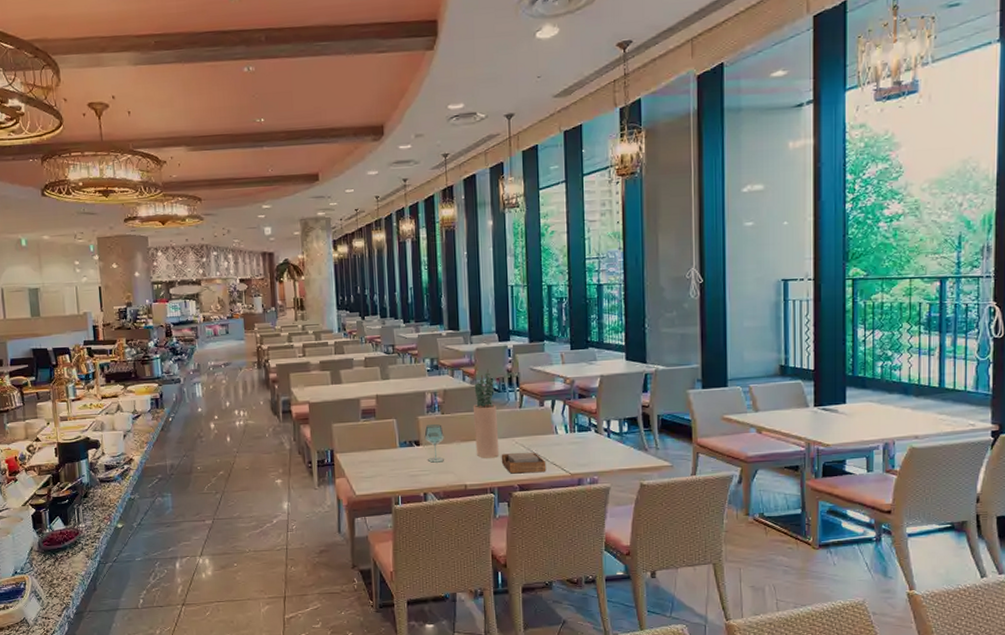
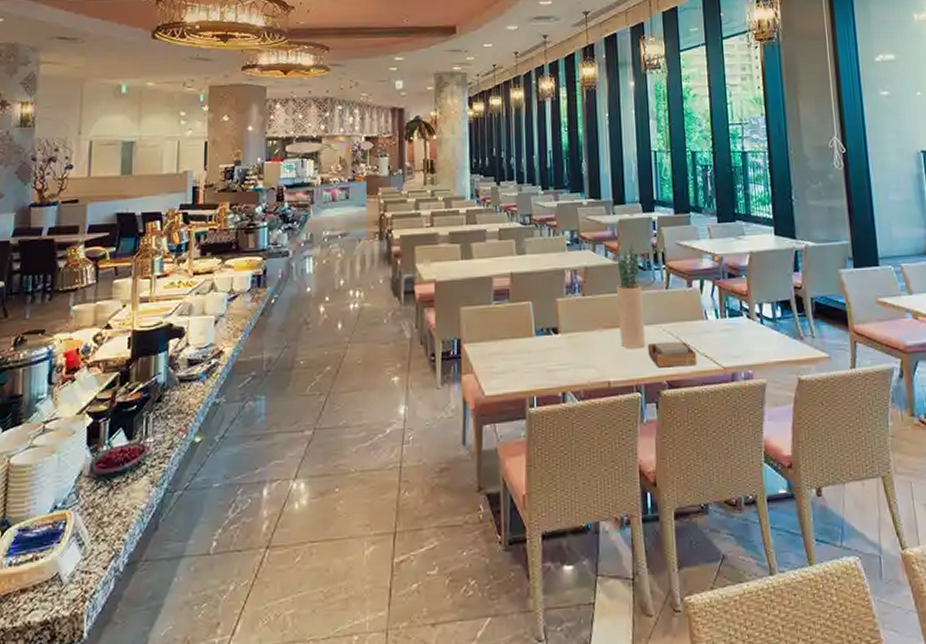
wine glass: present [424,424,444,463] -> none [563,308,585,355]

